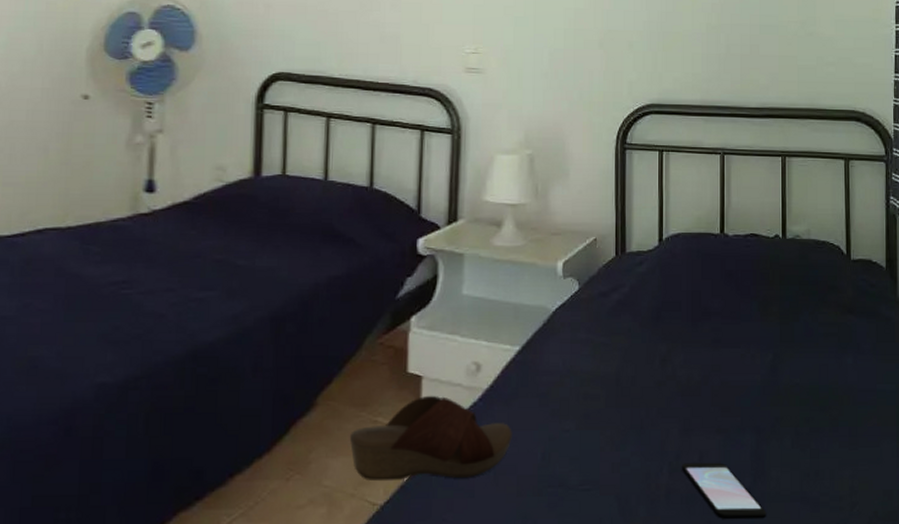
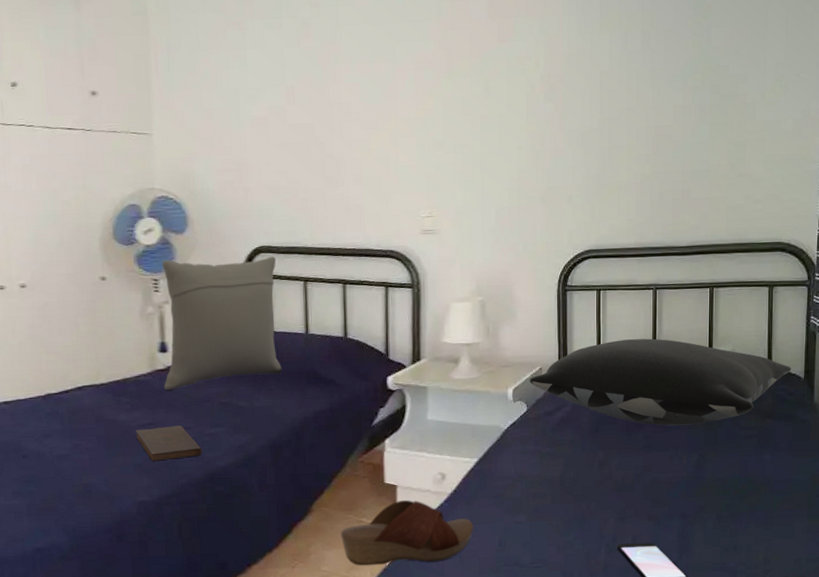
book: none [104,286,186,331] -> present [136,425,202,462]
pillow: none [146,80,296,240] -> present [162,257,283,390]
pillow: none [583,210,871,317] -> present [530,338,791,426]

